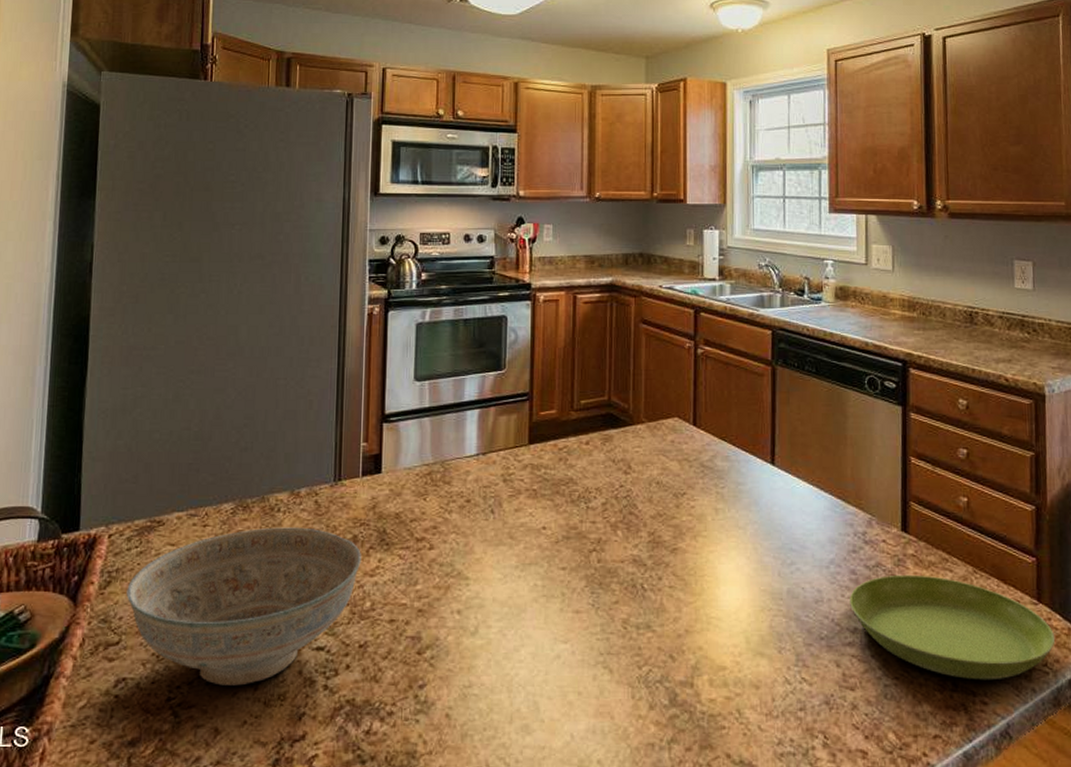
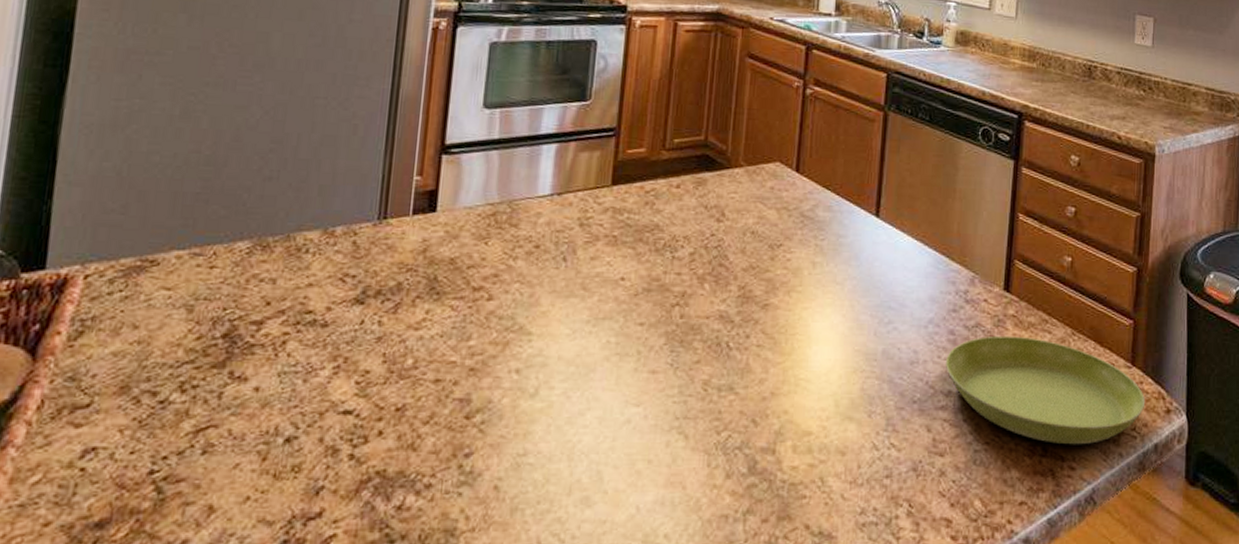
decorative bowl: present [126,527,361,686] -> none [103,271,406,456]

